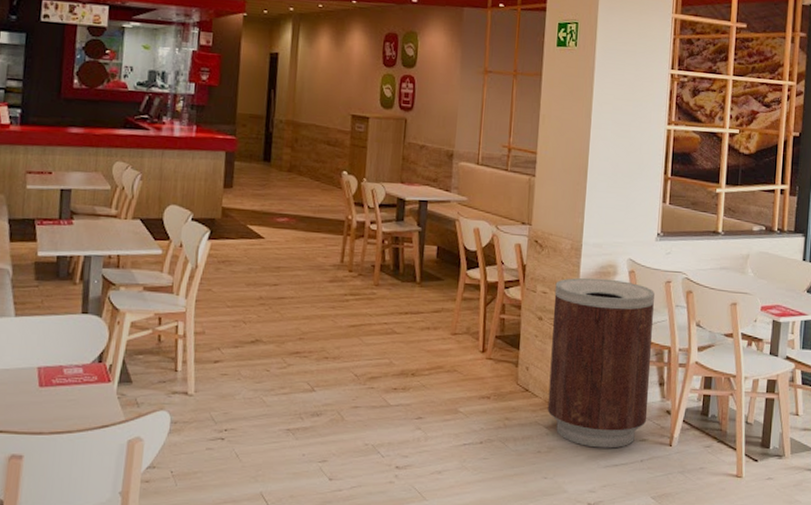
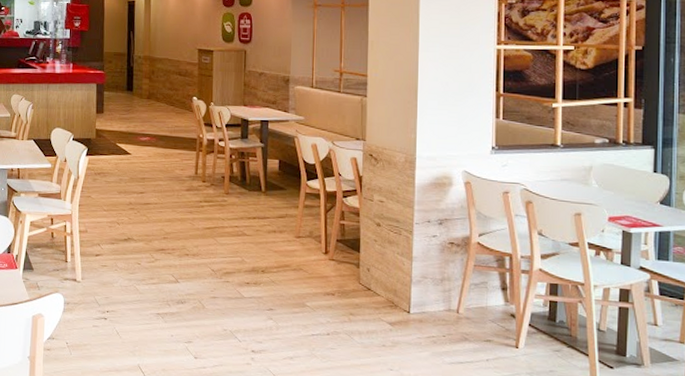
trash can: present [547,277,655,449] -> none [390,188,492,347]

